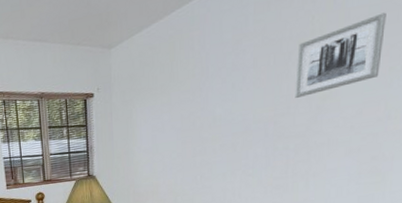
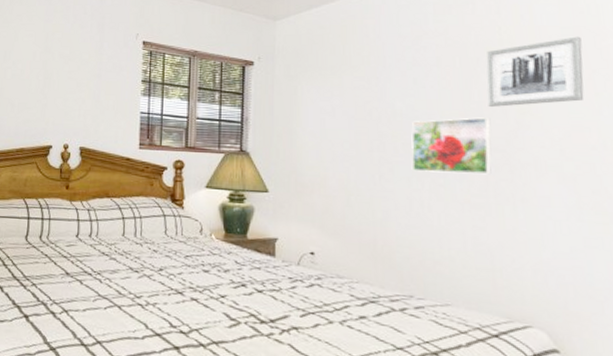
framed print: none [227,108,296,167] -> present [411,117,492,175]

